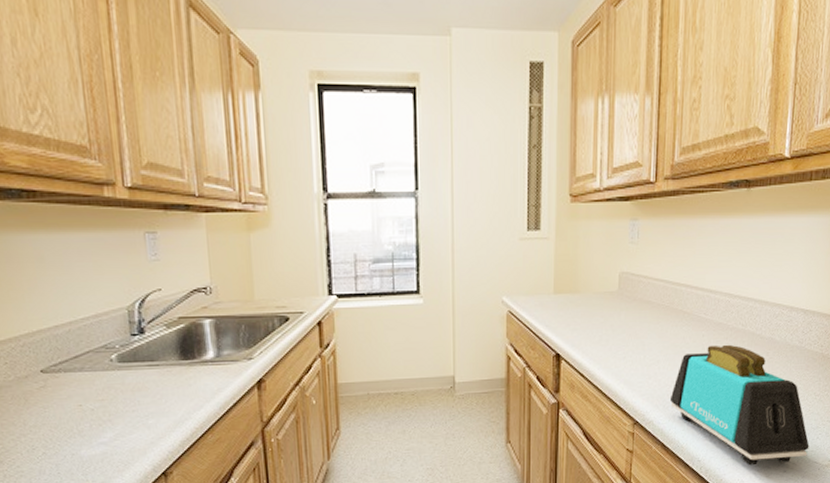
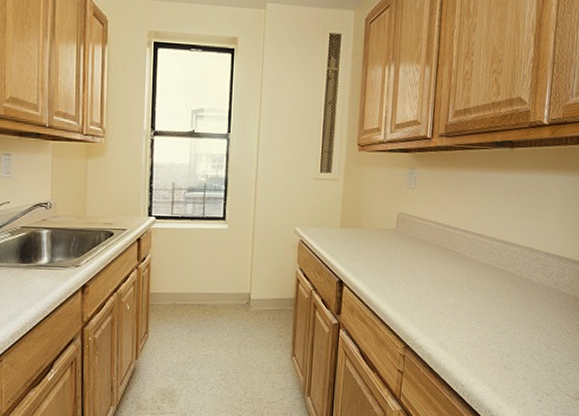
toaster: present [669,344,810,466] -> none [437,282,562,393]

